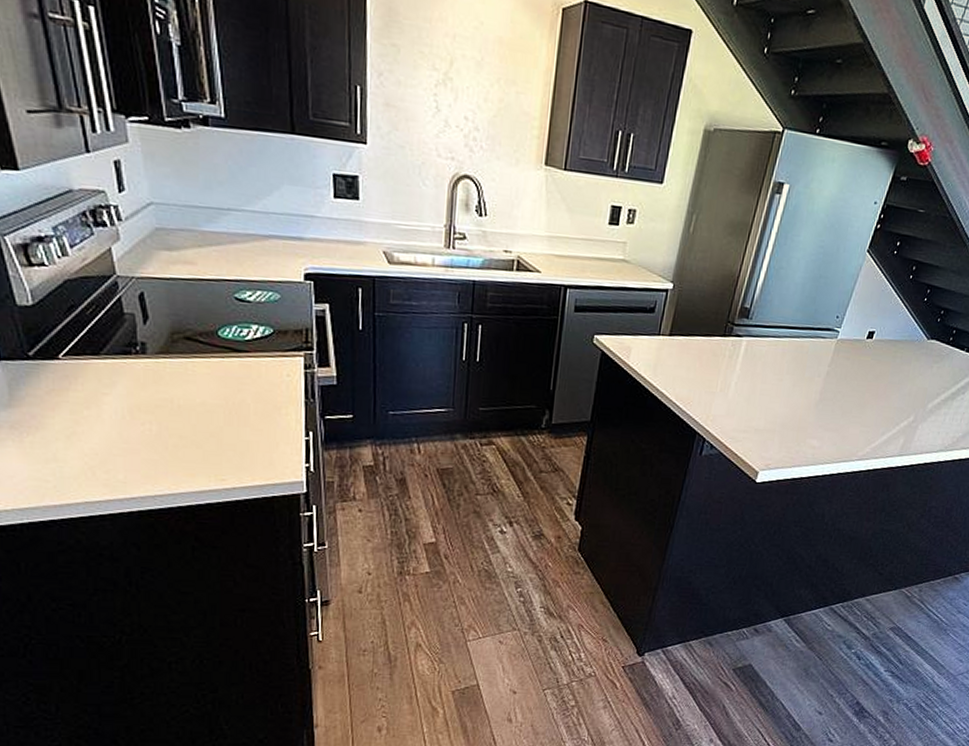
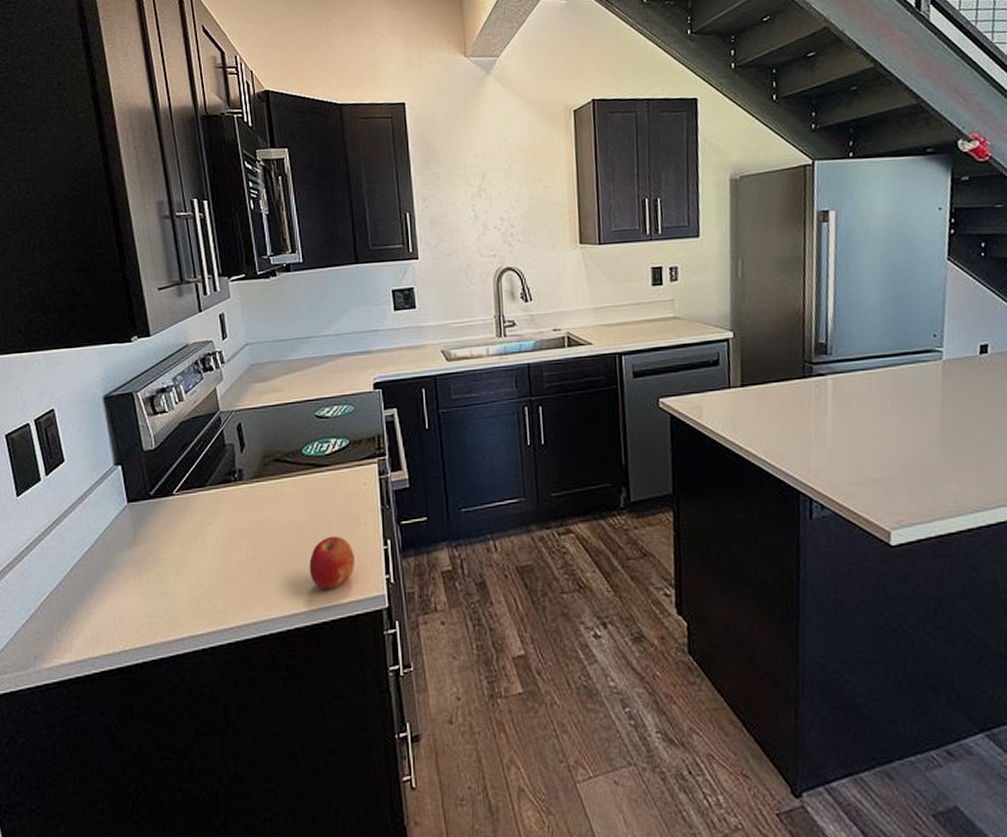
fruit: none [223,421,273,472] -> present [309,536,355,590]

